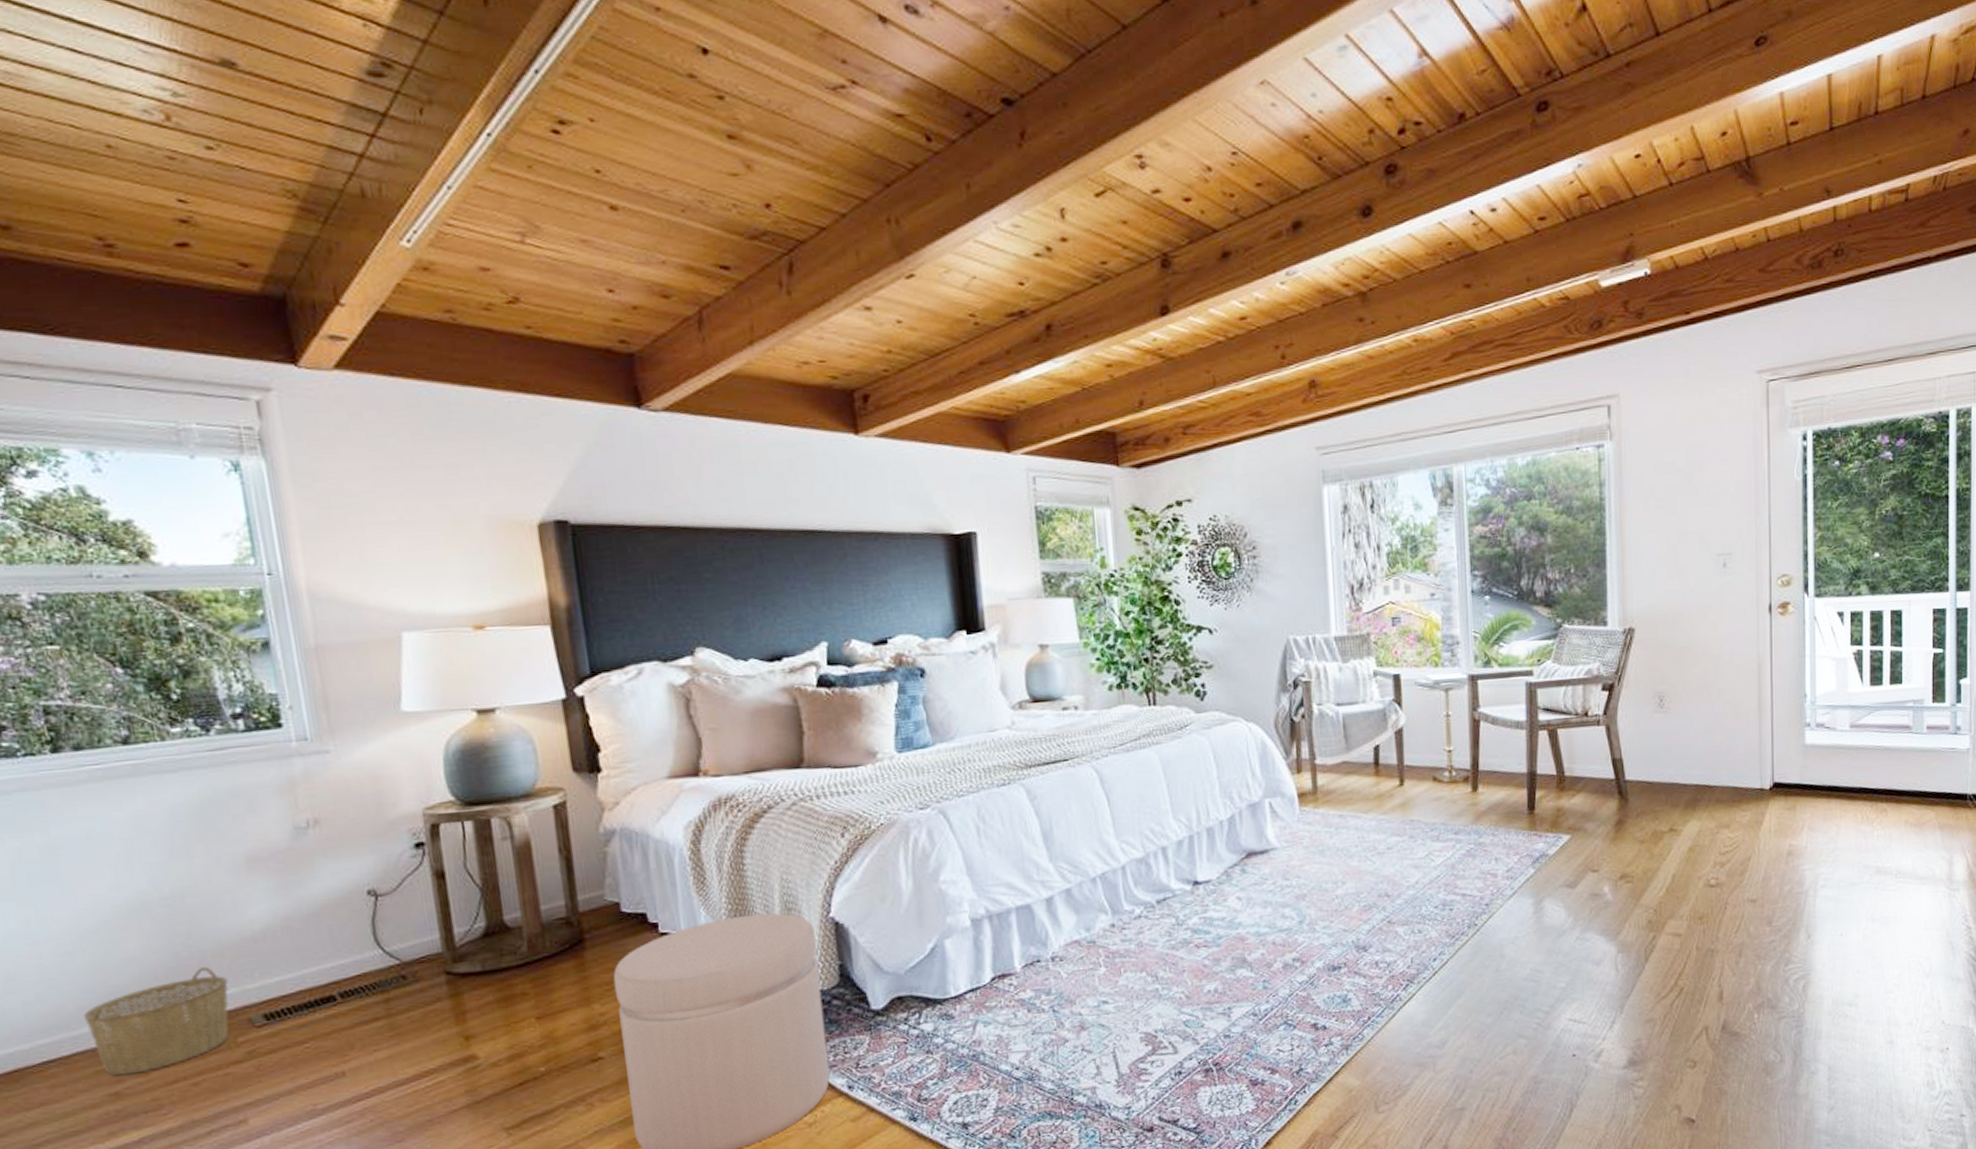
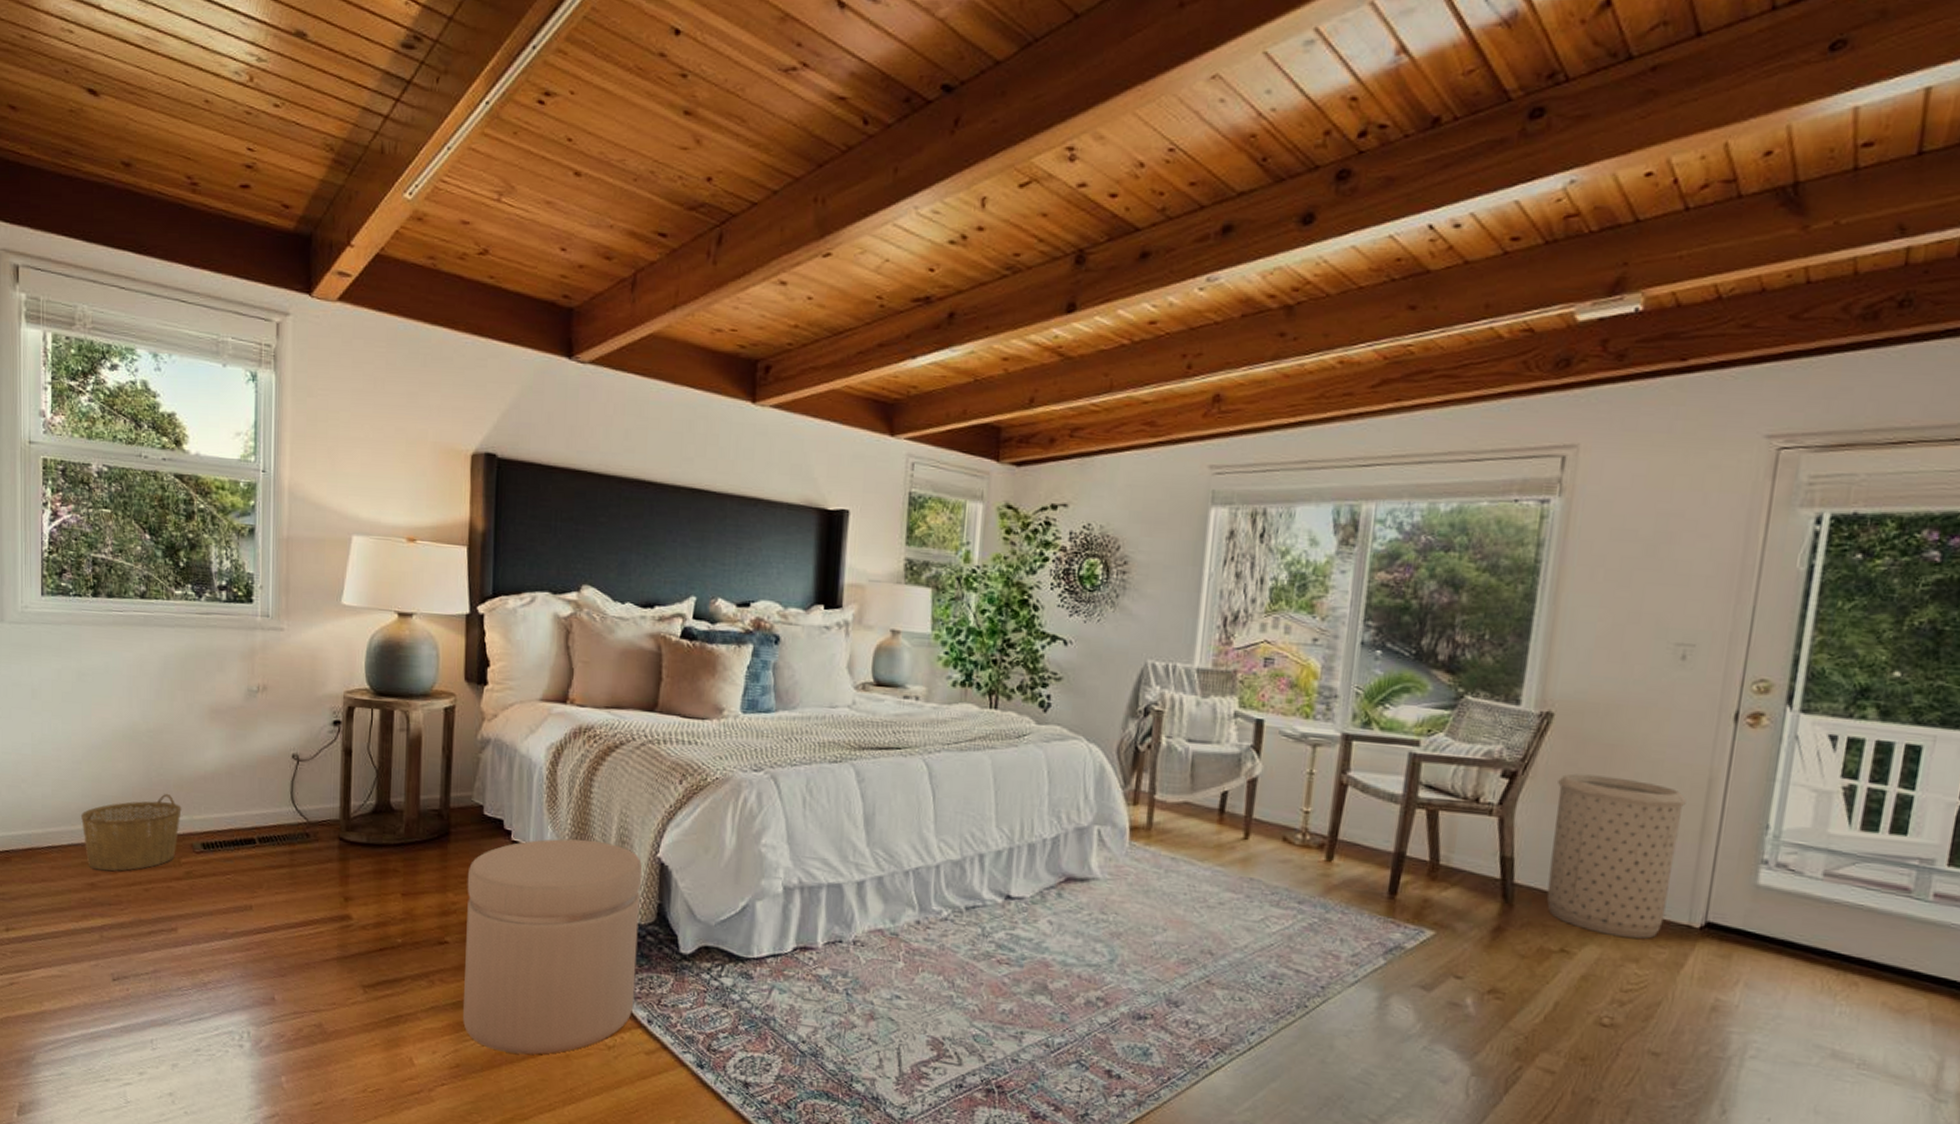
laundry basket: none [1646,674,1744,809] -> present [1546,773,1687,939]

